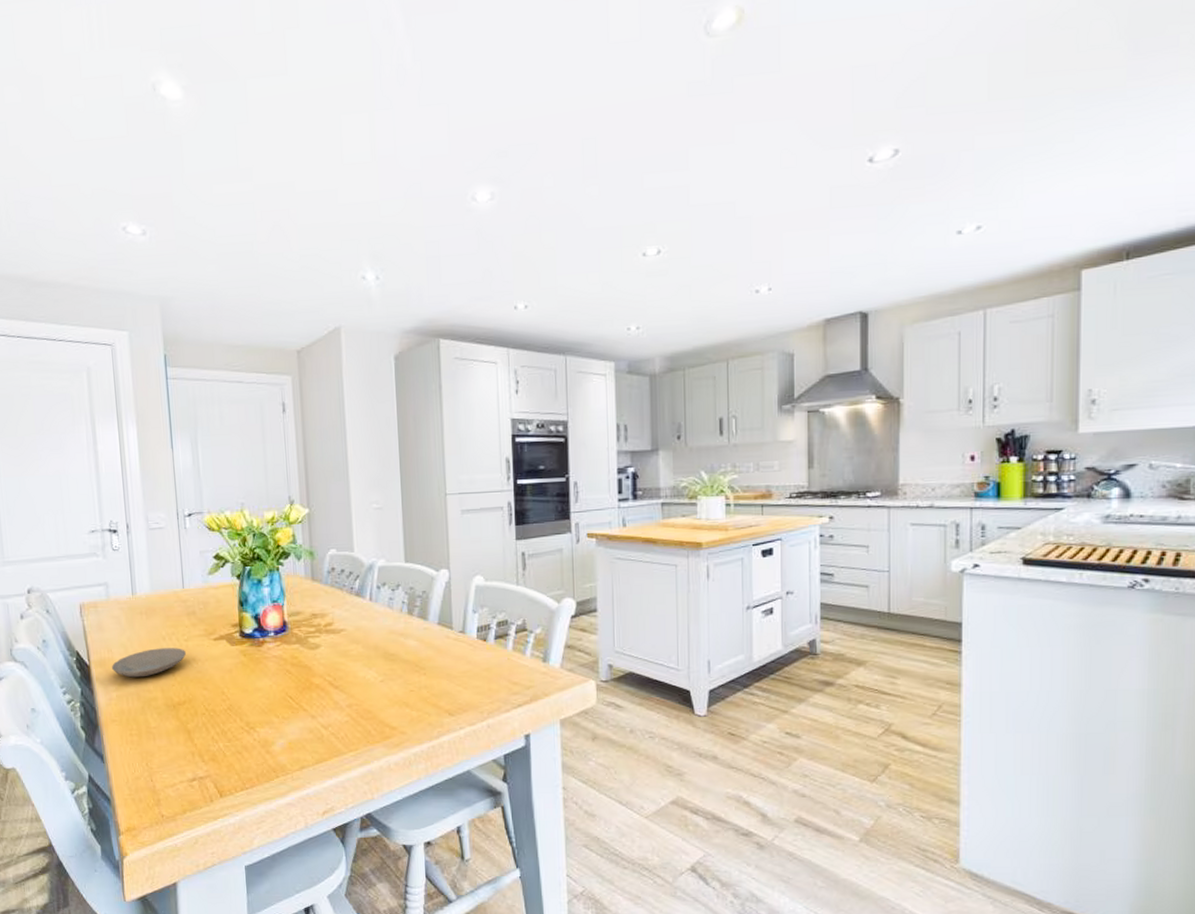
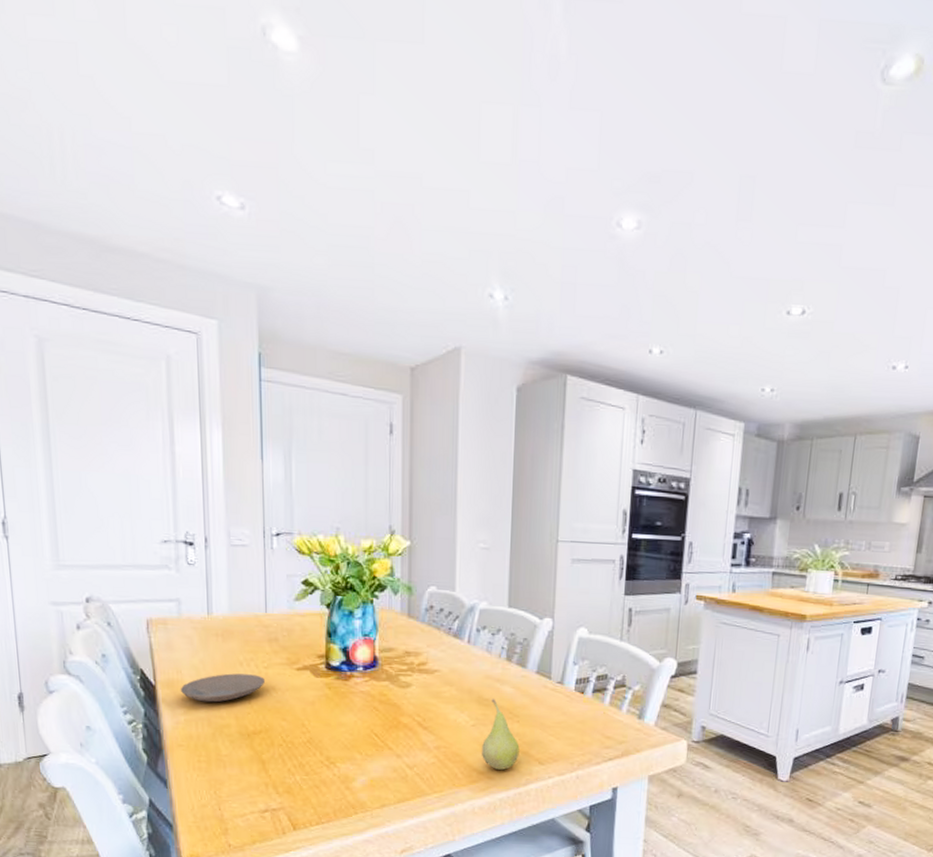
fruit: none [392,653,429,724] -> present [482,699,520,770]

